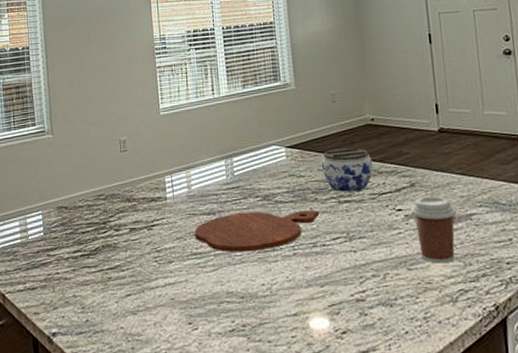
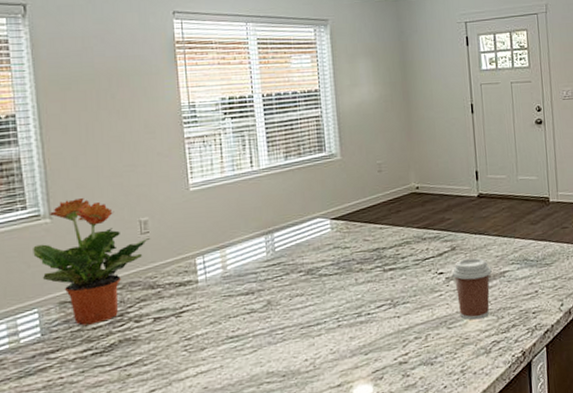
potted plant: none [39,117,129,229] -> present [33,197,151,326]
cutting board: present [194,210,320,252] -> none [230,280,365,332]
jar: present [322,147,373,192] -> none [367,215,417,260]

